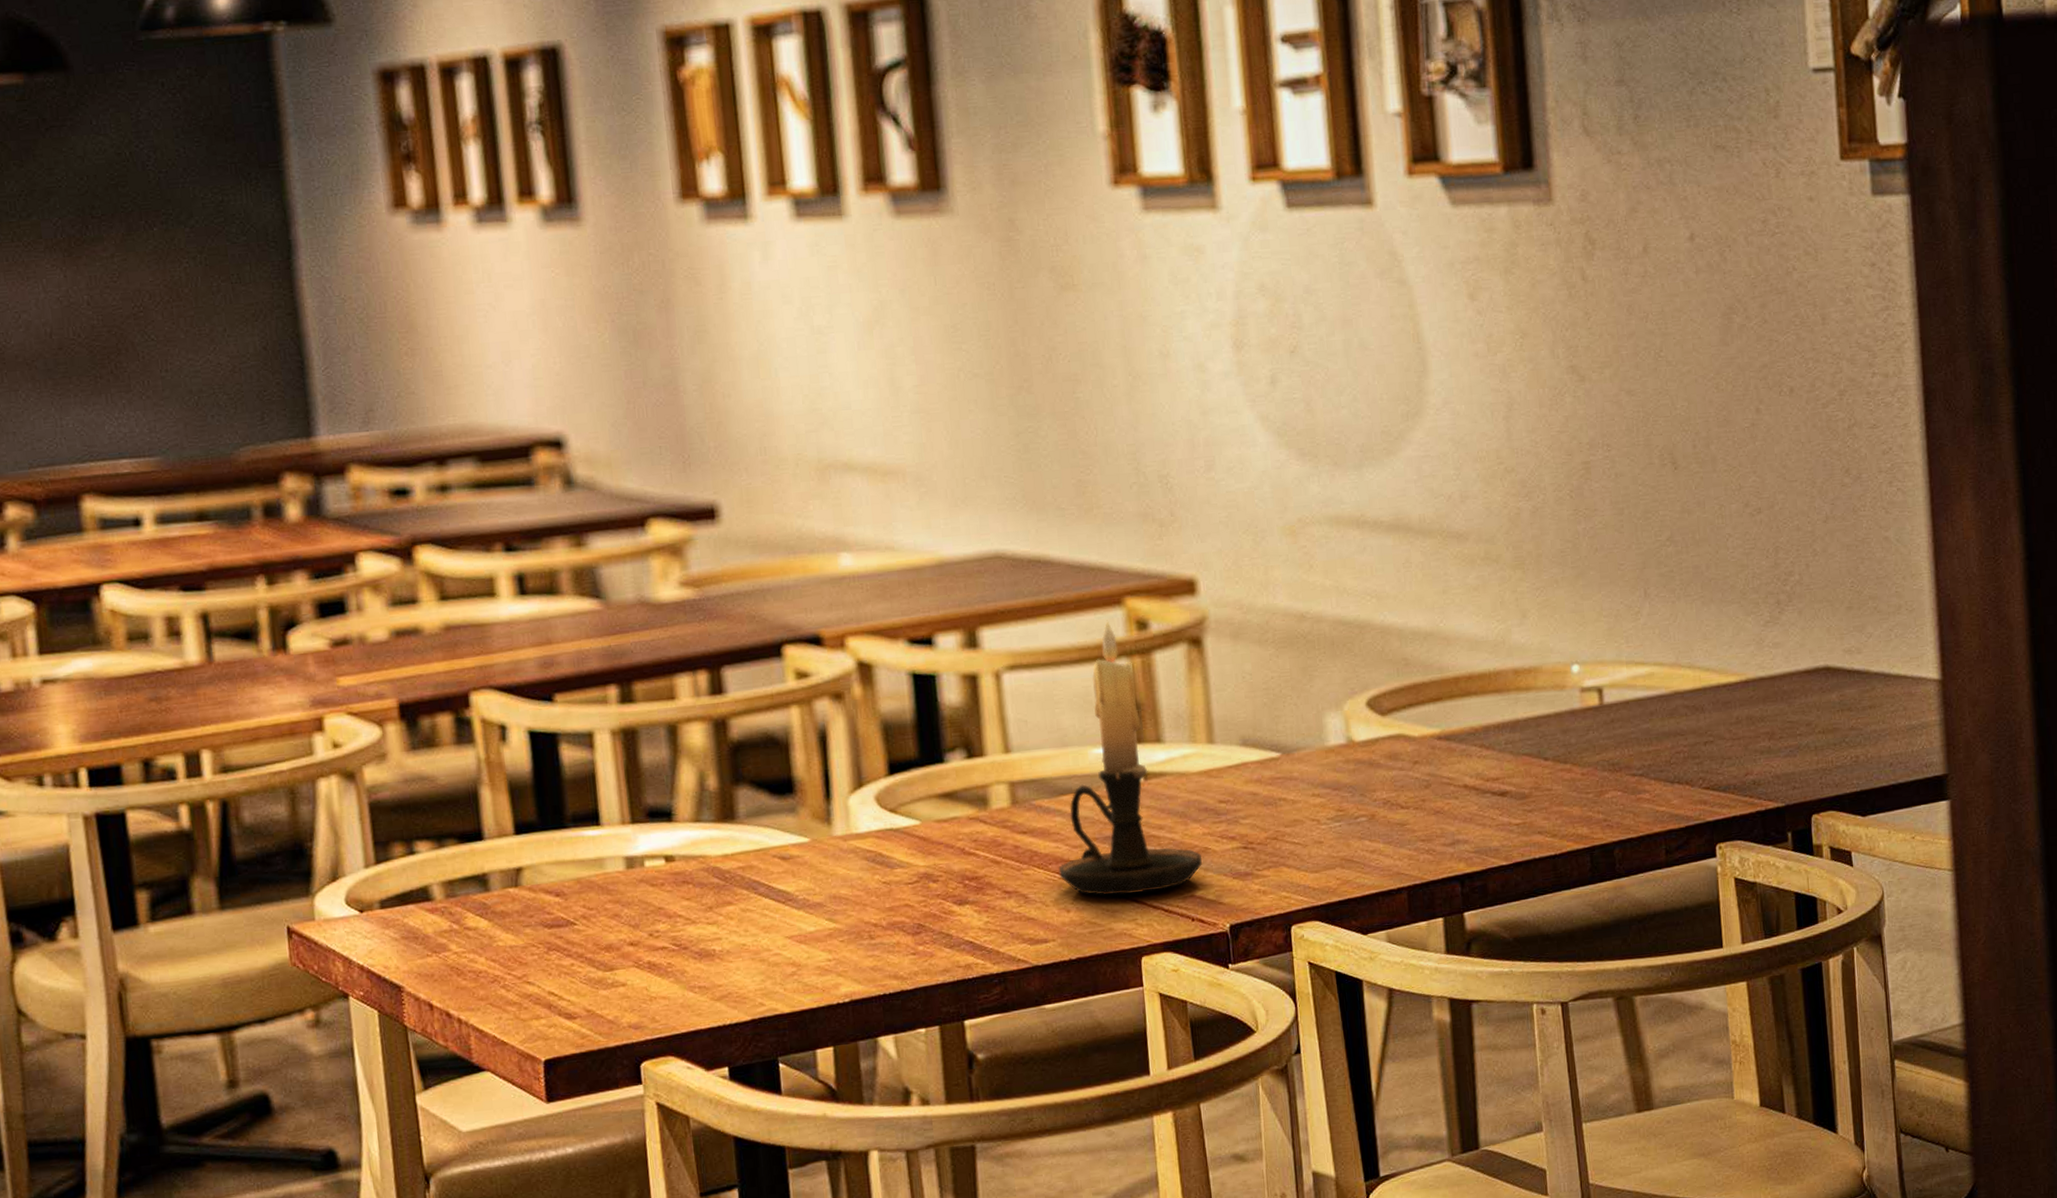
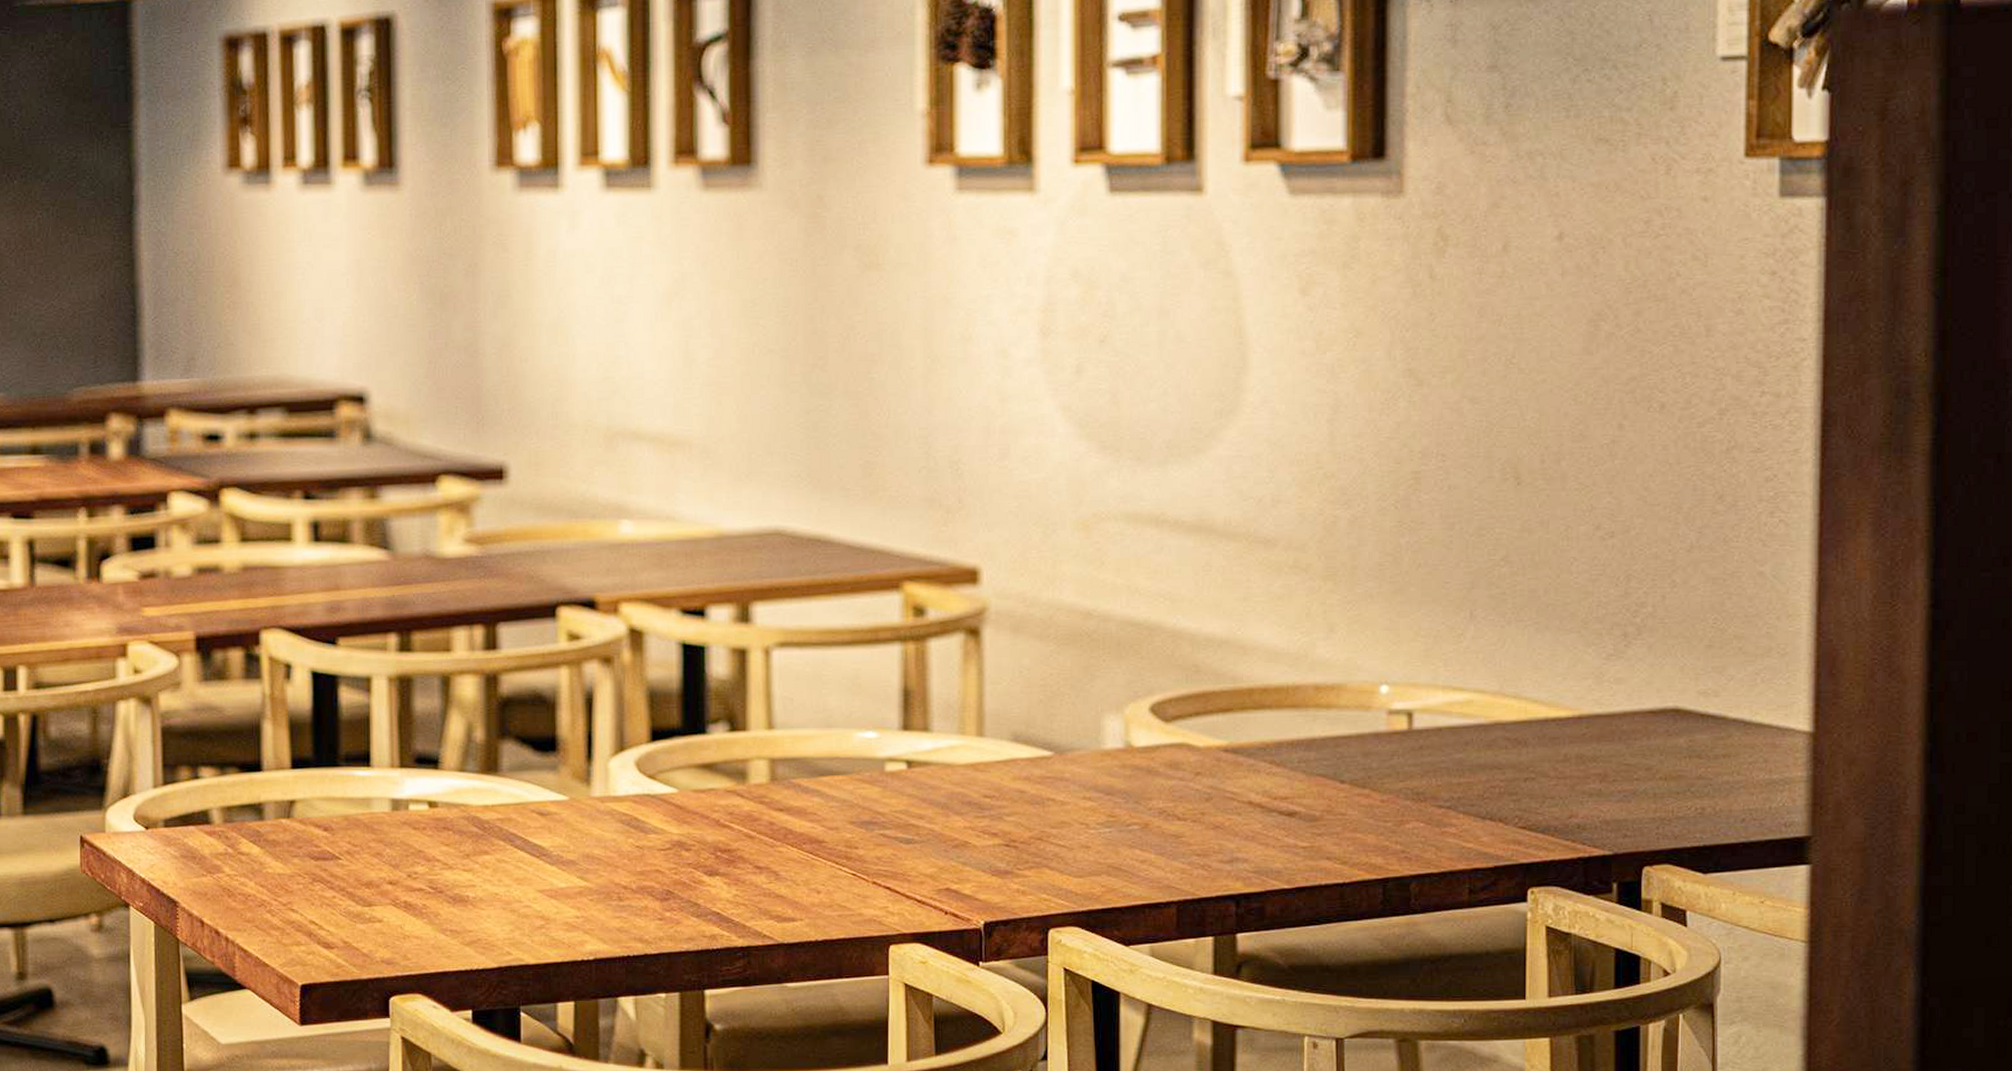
candle holder: present [1058,620,1202,896] -> none [812,604,960,882]

